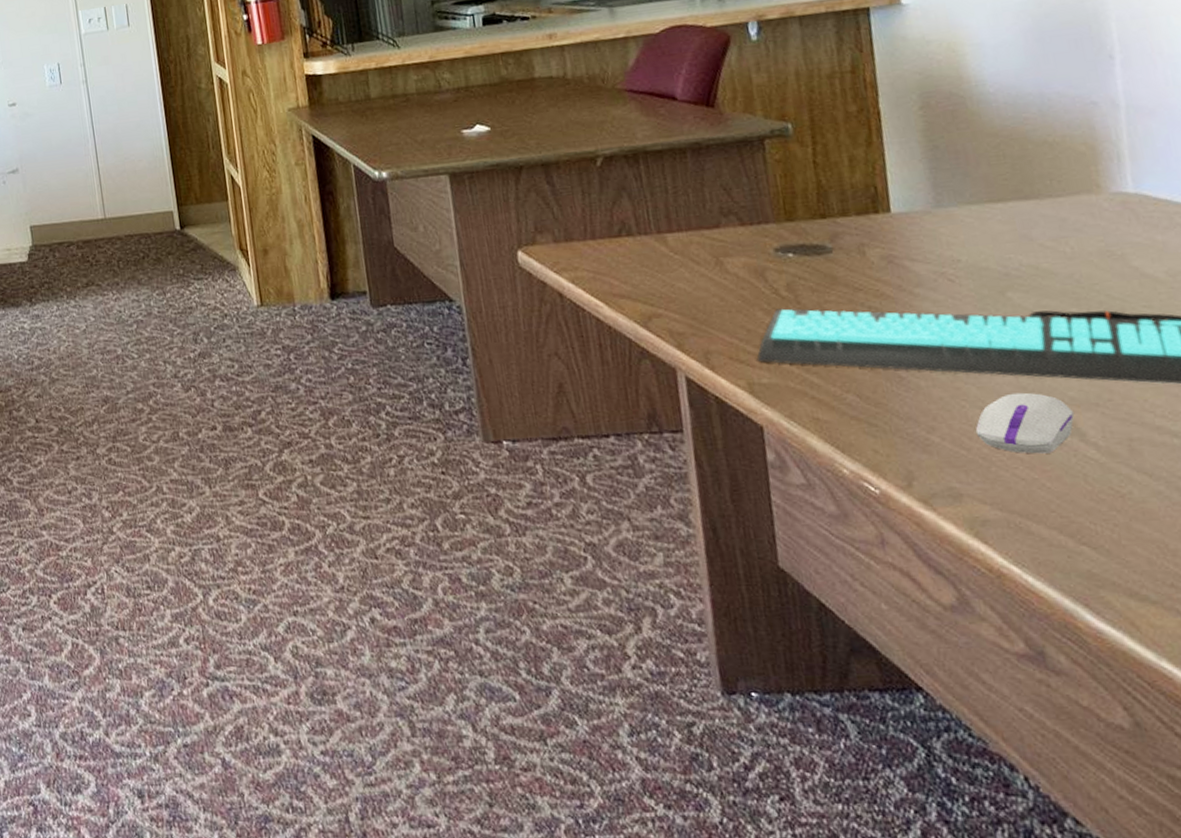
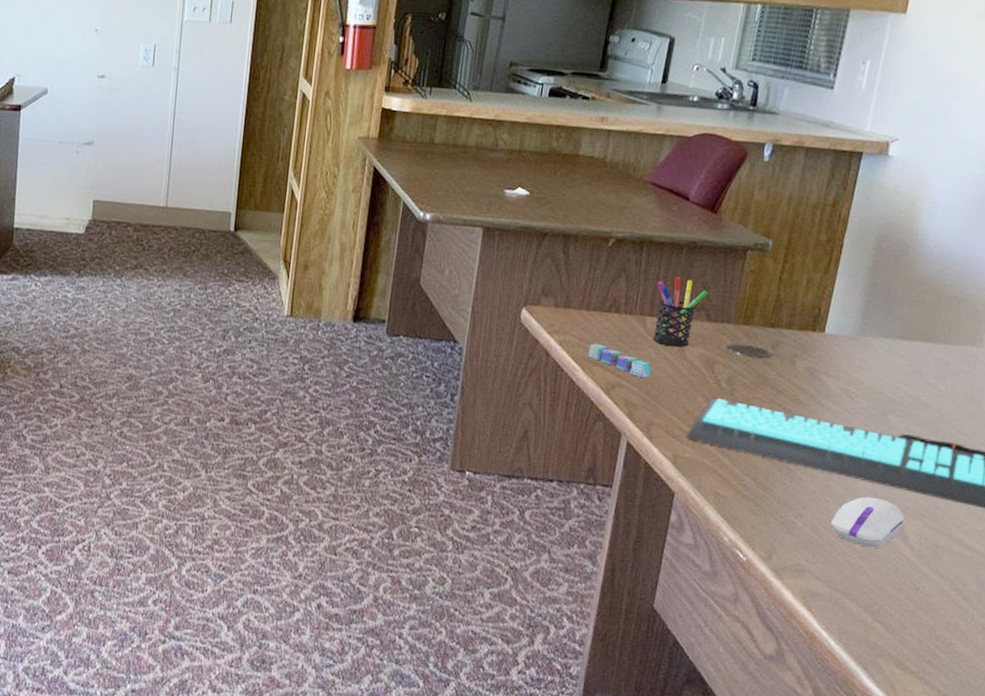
sticky notes: none [607,273,691,302] -> present [588,343,652,377]
pen holder: none [666,184,732,262] -> present [652,277,709,348]

